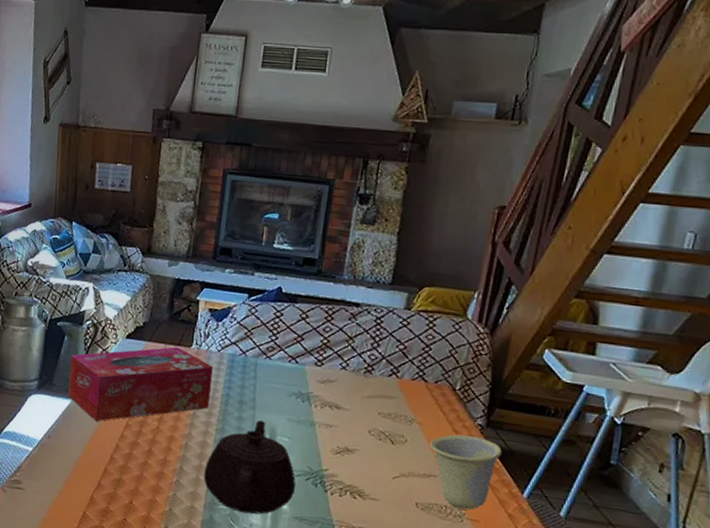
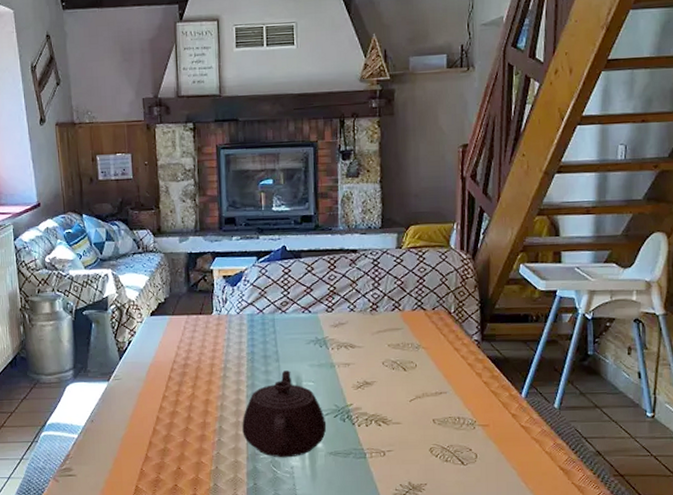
tissue box: present [68,346,213,422] -> none [101,315,237,399]
cup: present [430,434,502,510] -> none [437,351,498,417]

